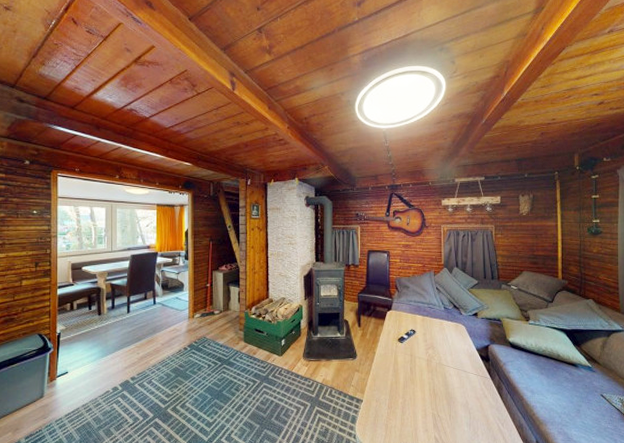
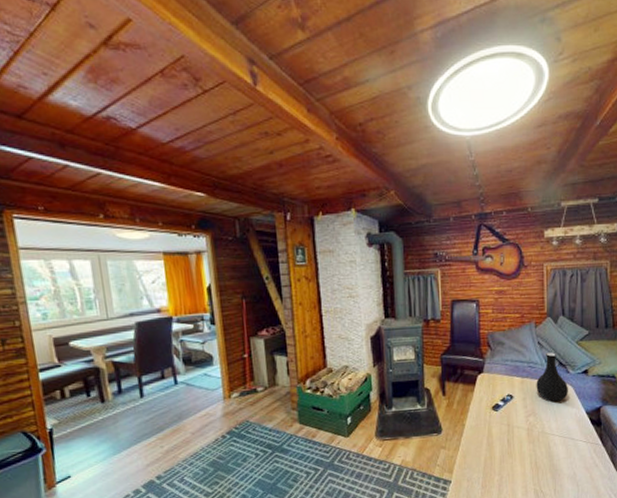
vase: none [434,296,462,338] -> present [536,352,569,401]

